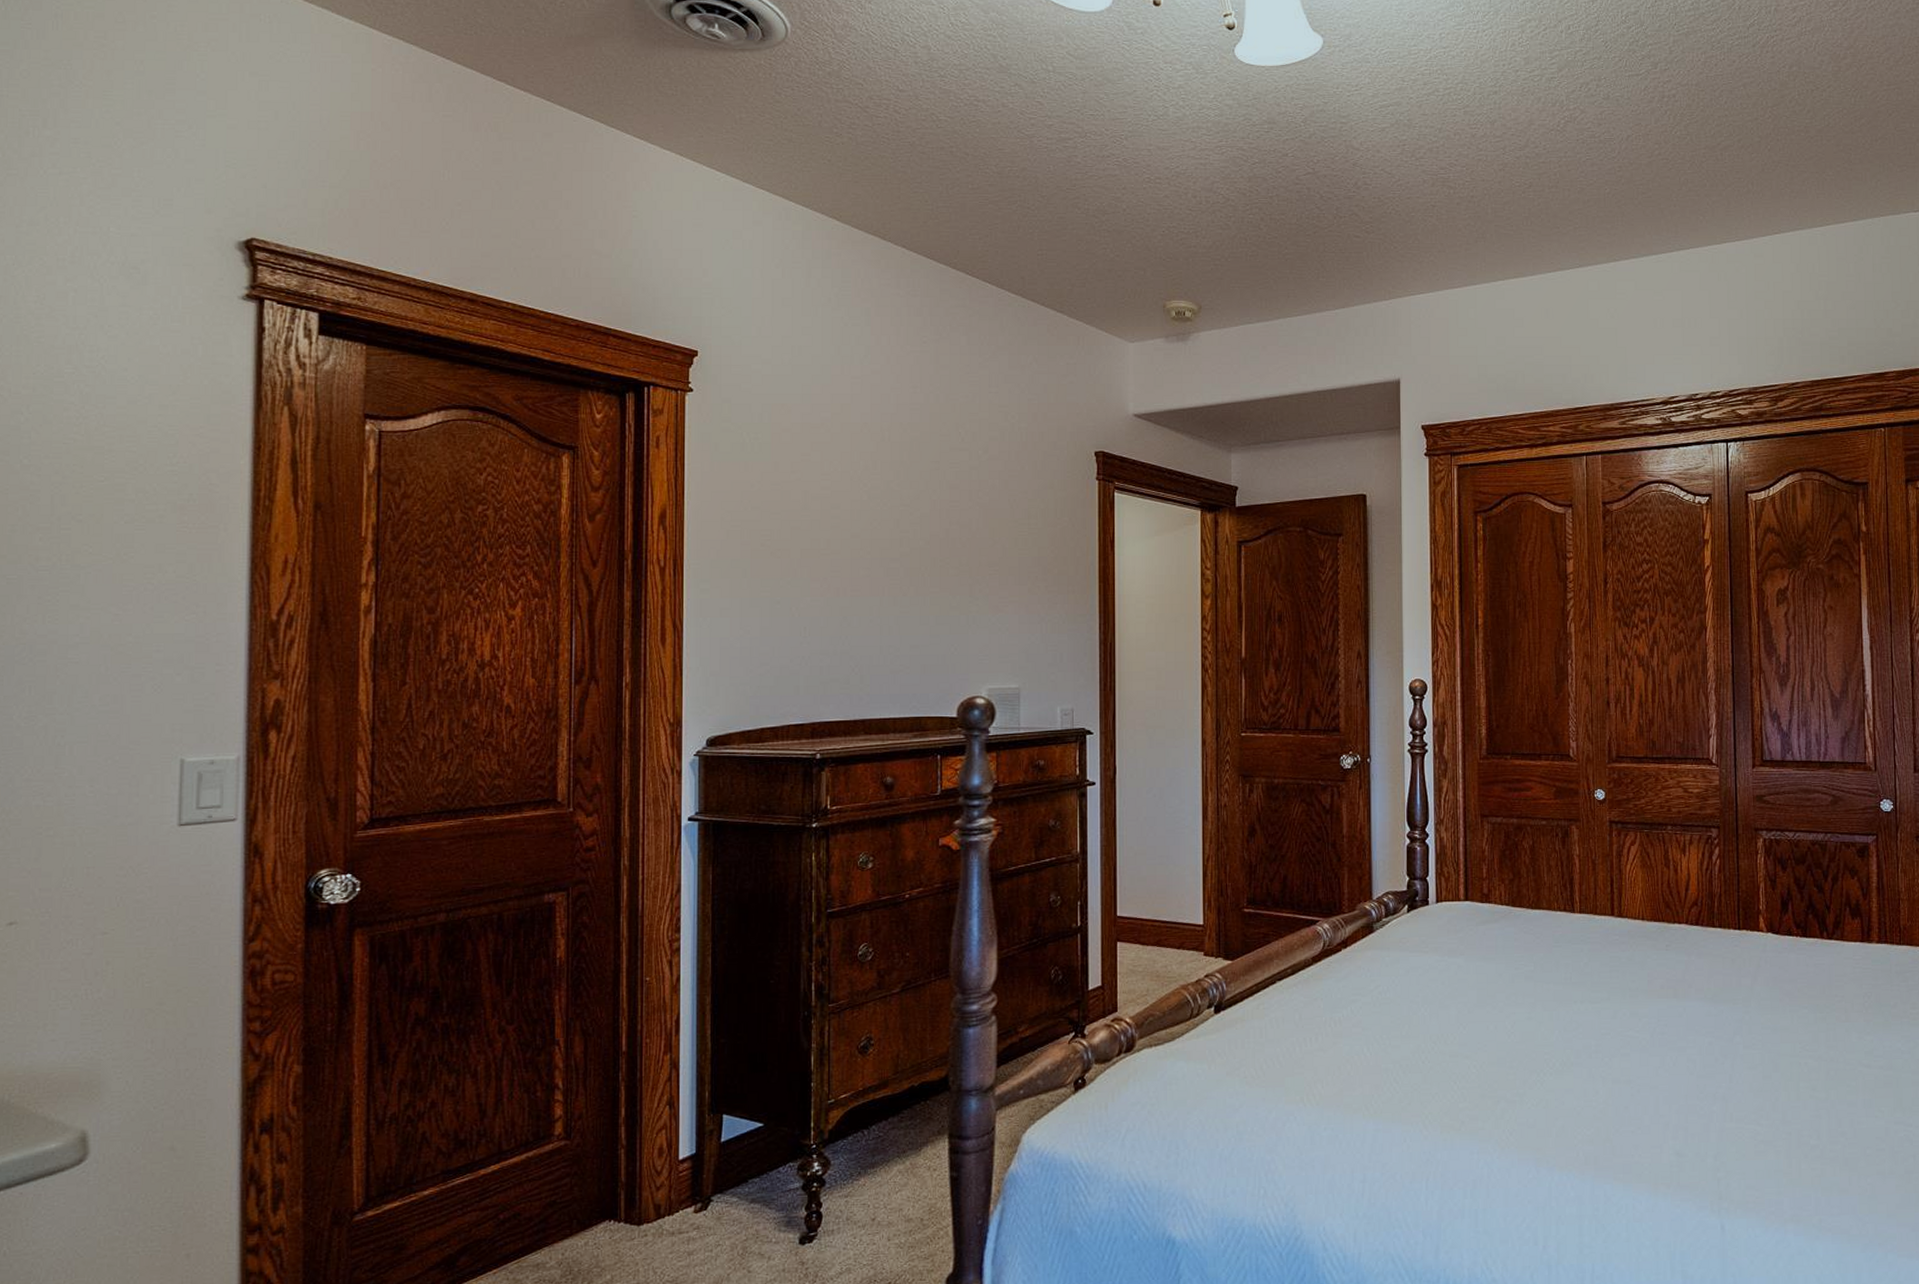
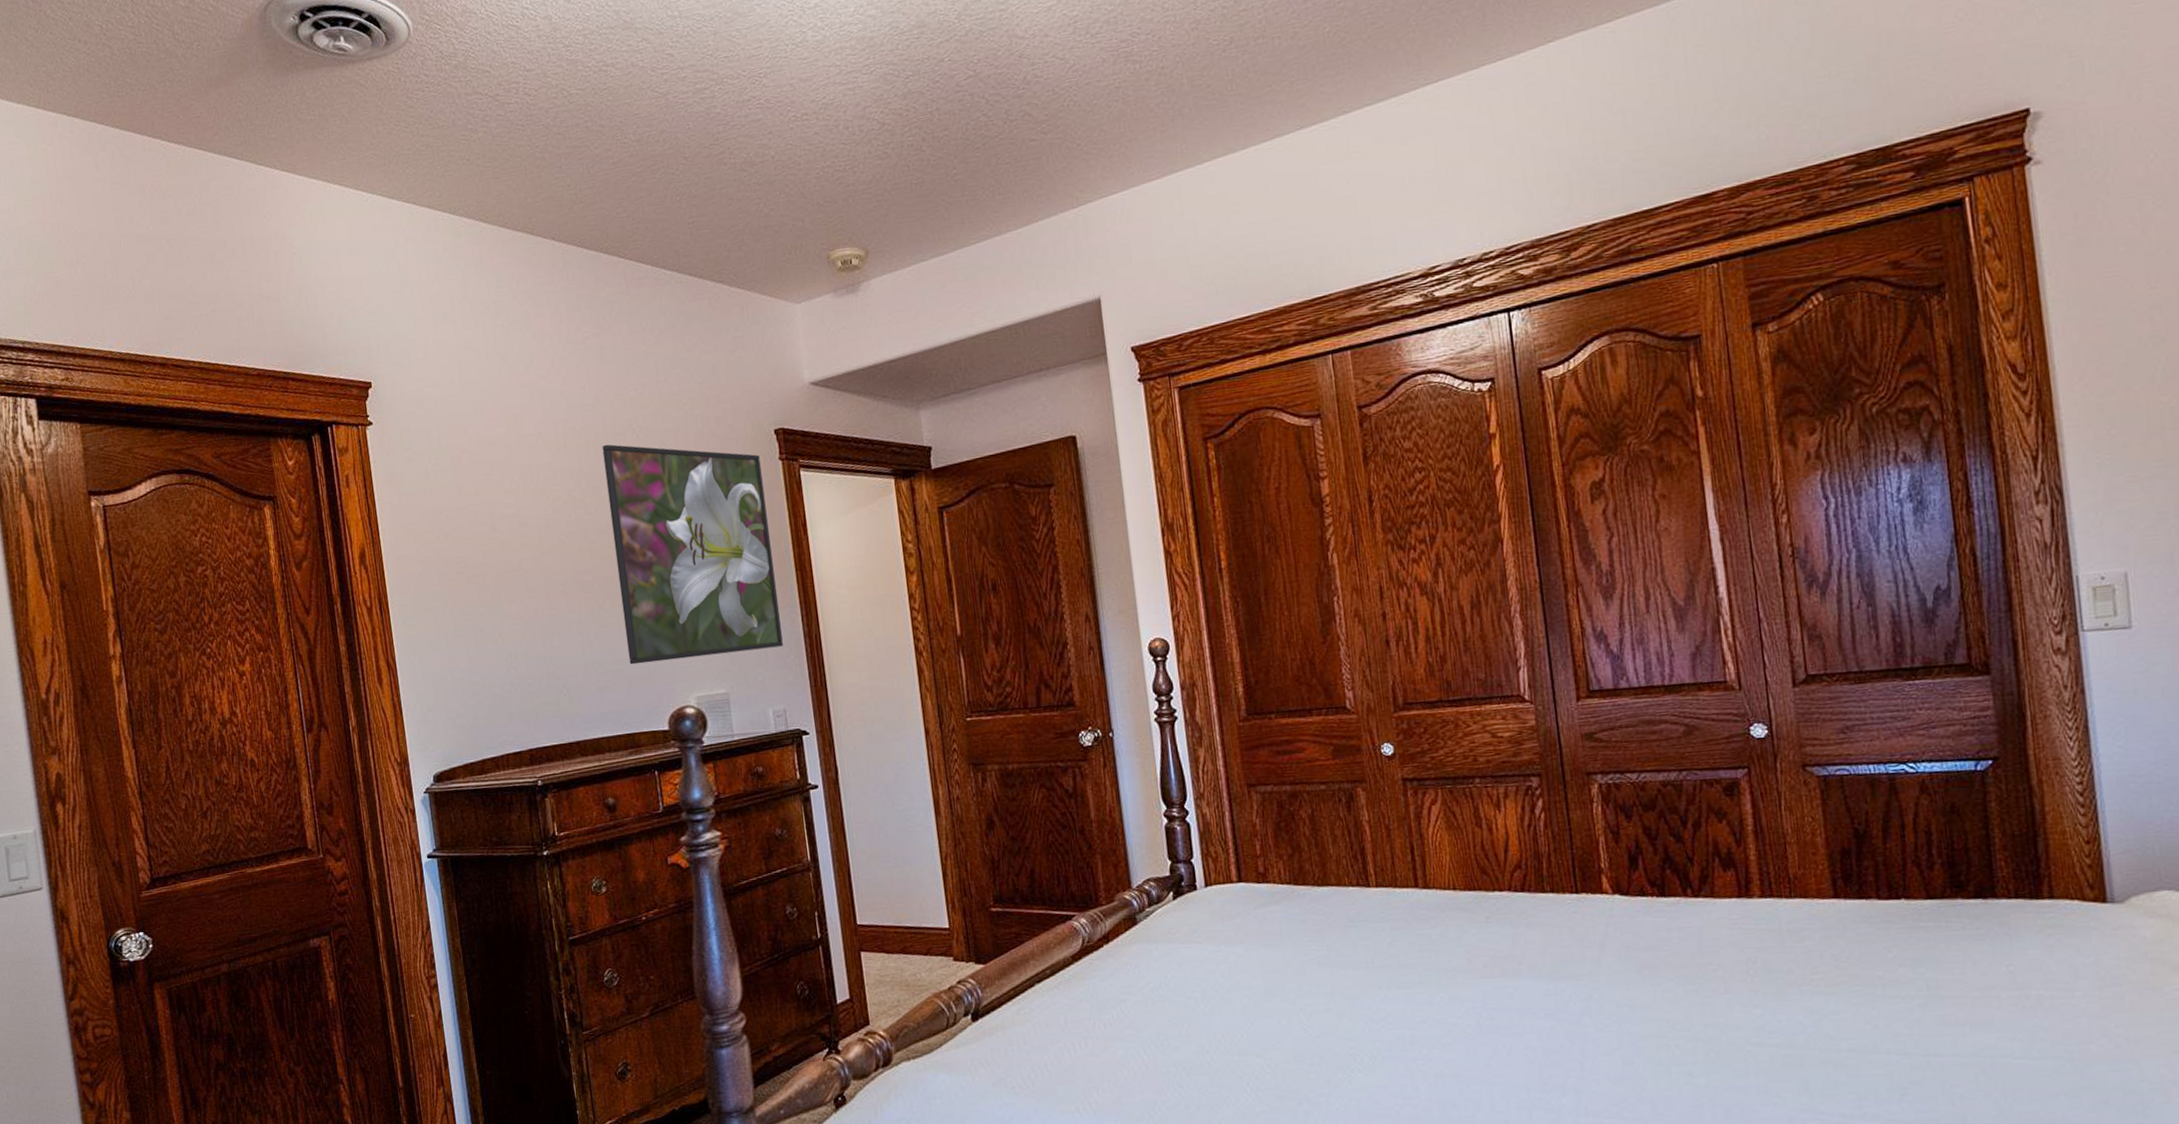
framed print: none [926,443,1078,652] -> present [602,444,783,665]

